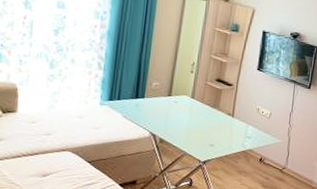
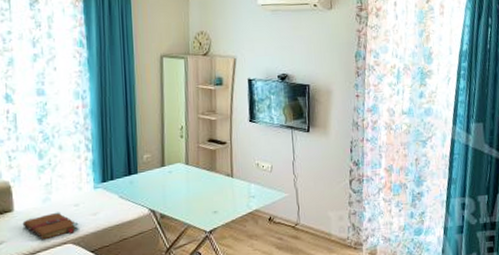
book: none [24,120,80,144] -> present [22,212,79,240]

